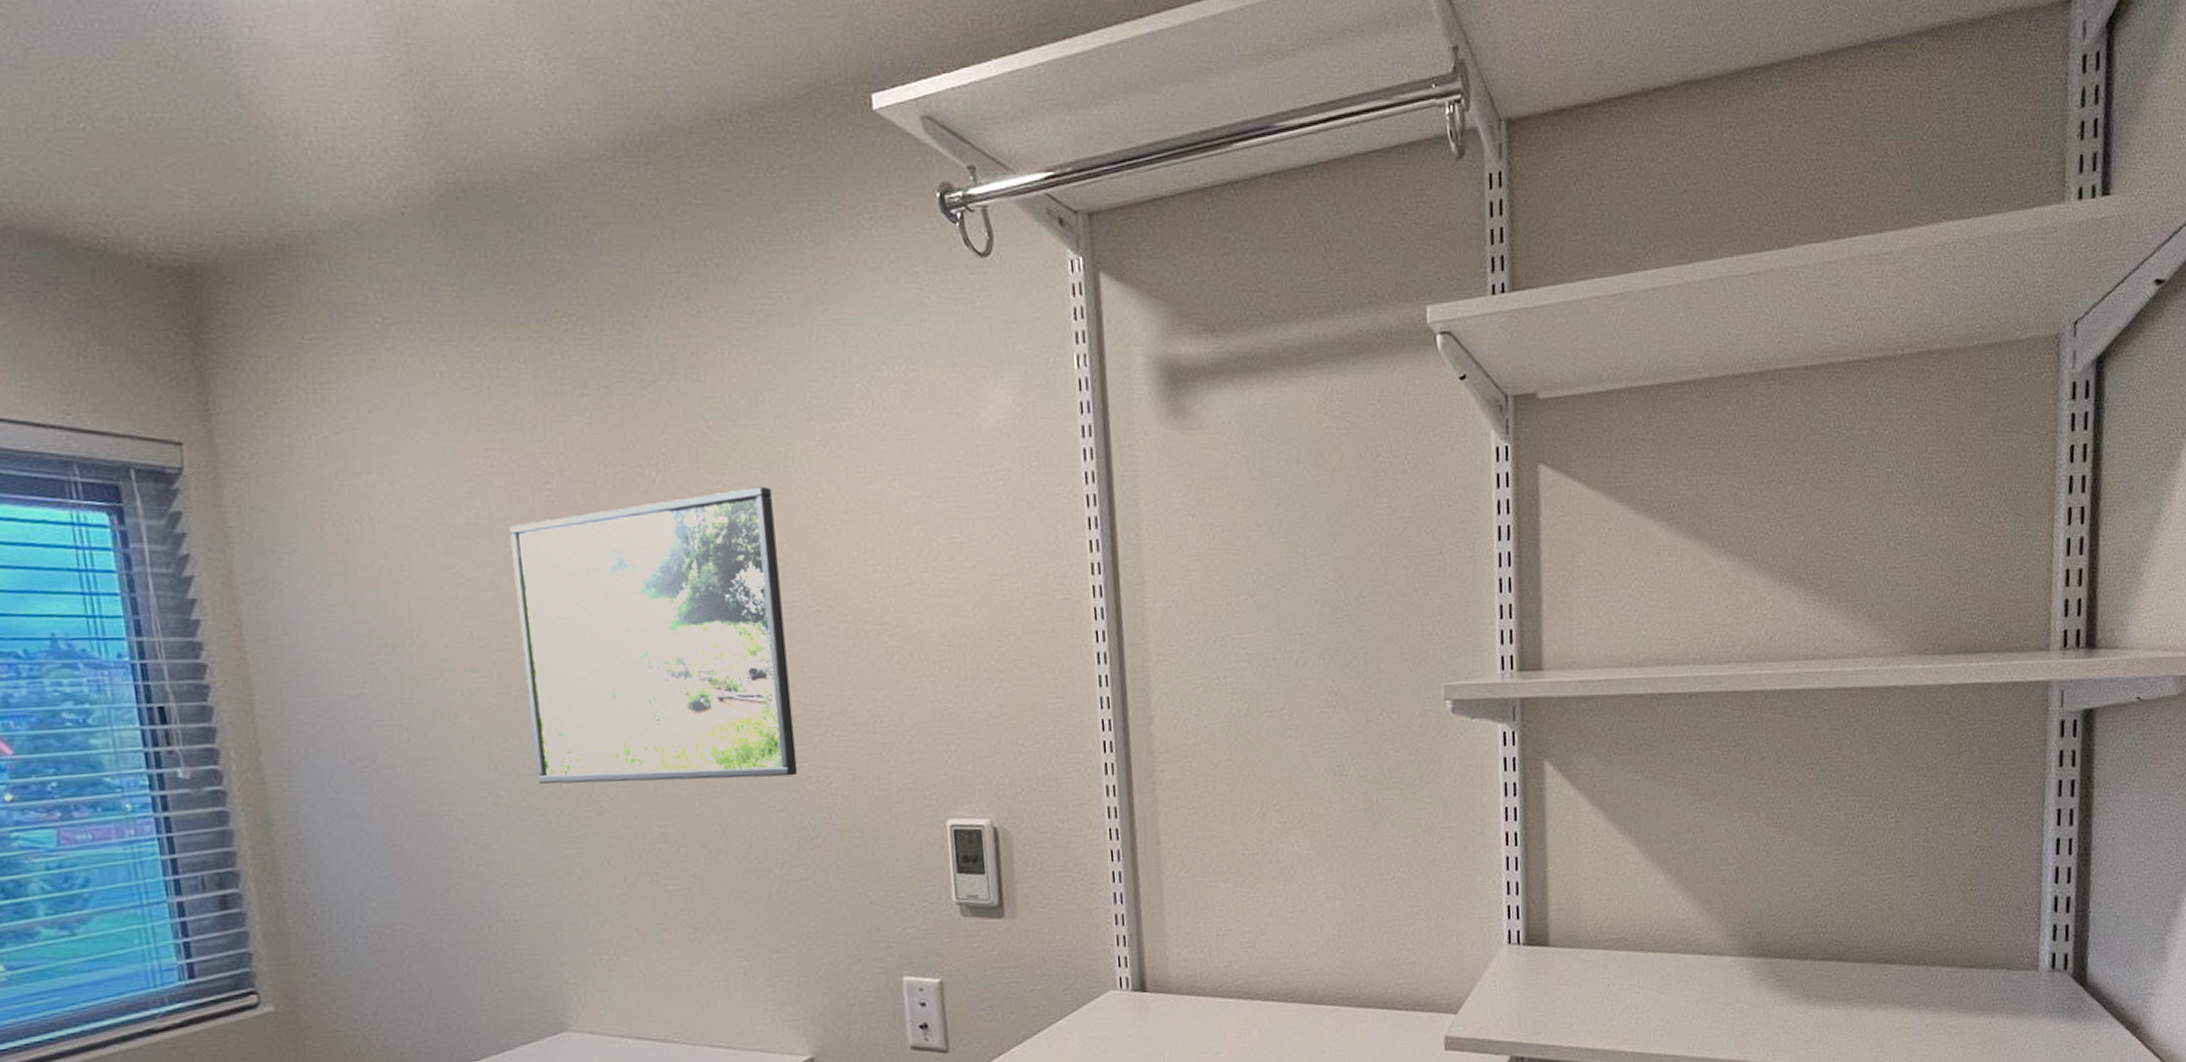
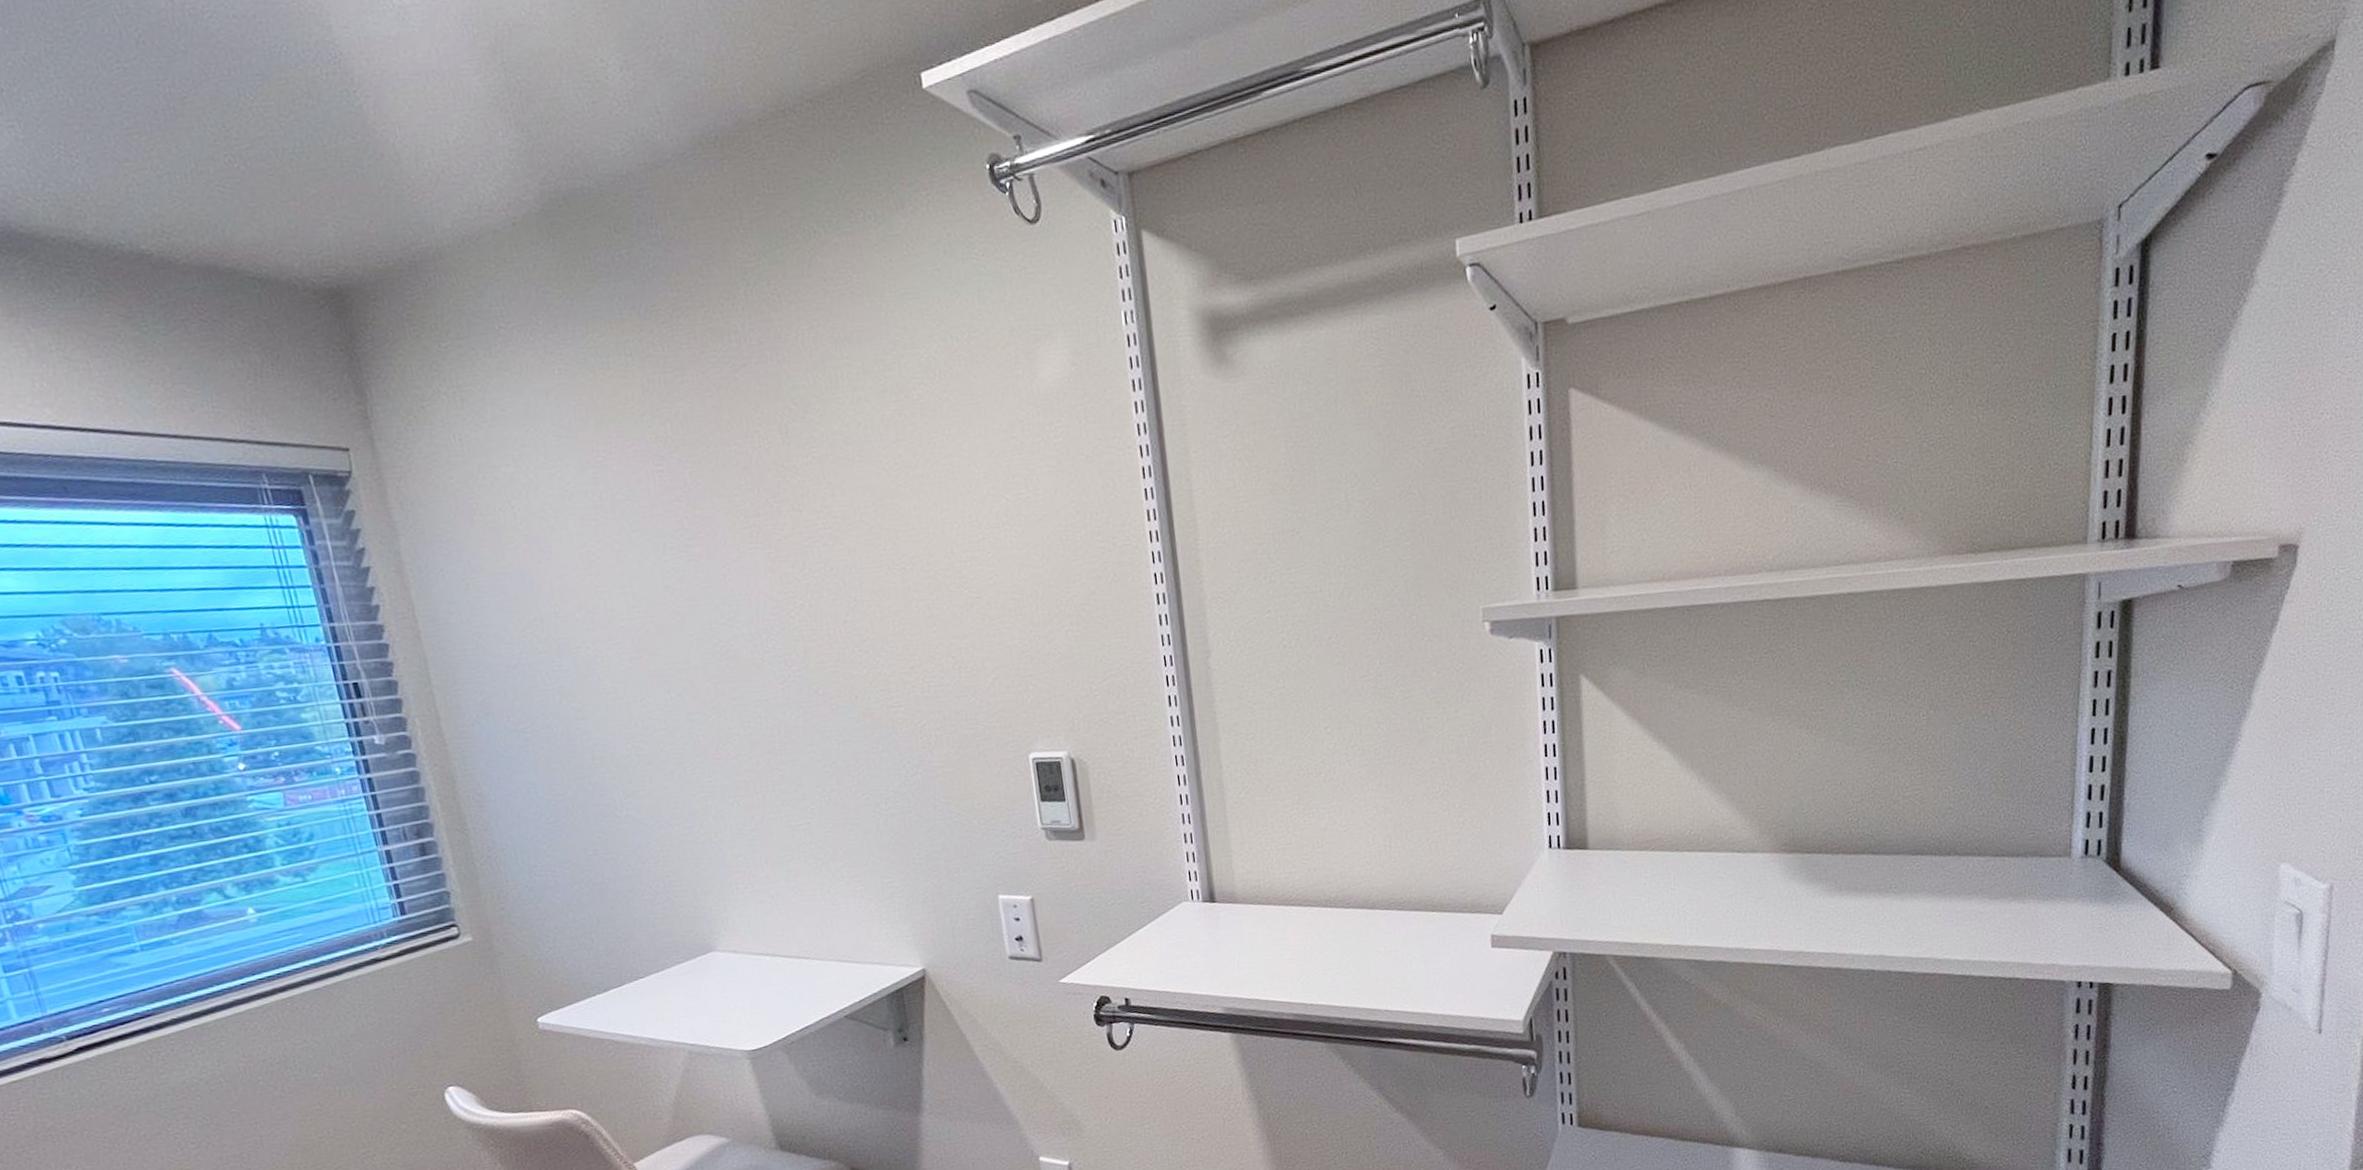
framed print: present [509,486,798,785] -> none [629,456,895,737]

